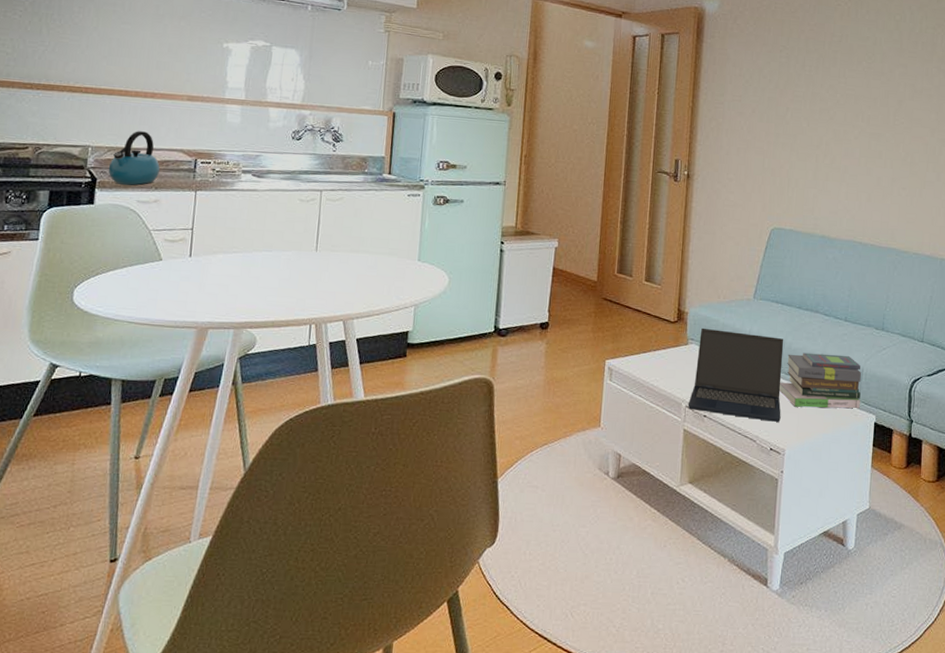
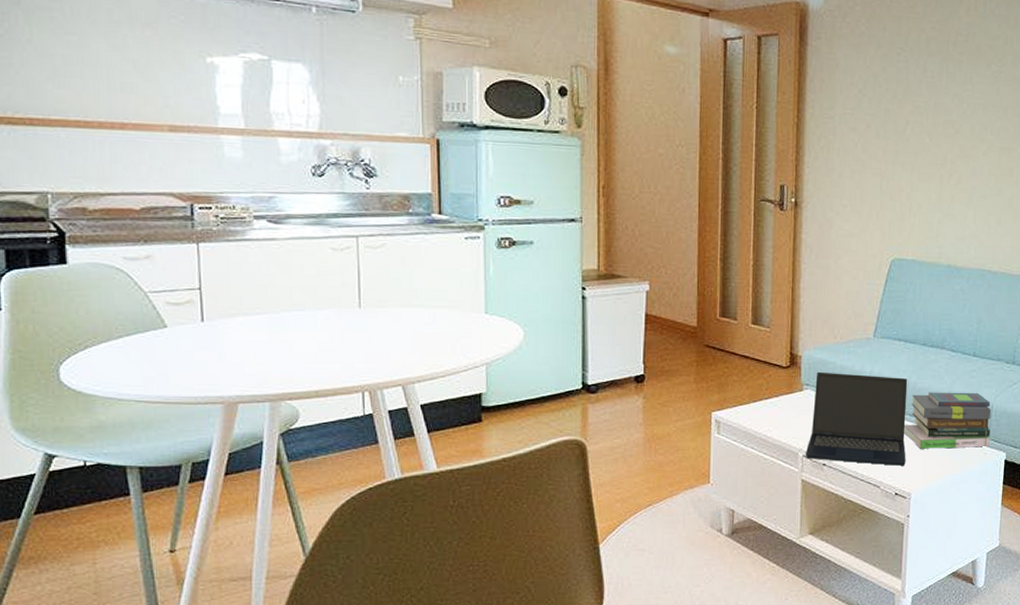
kettle: present [108,131,160,186] -> none [78,171,146,239]

